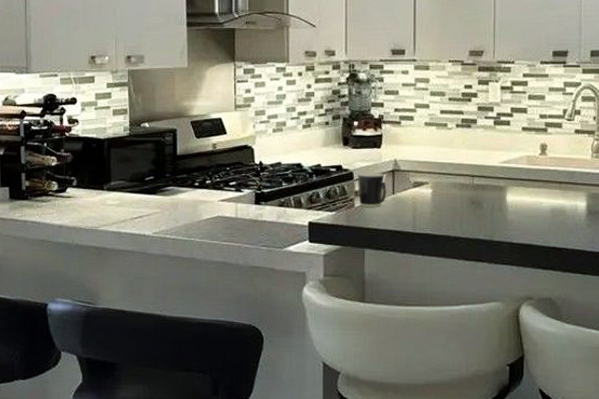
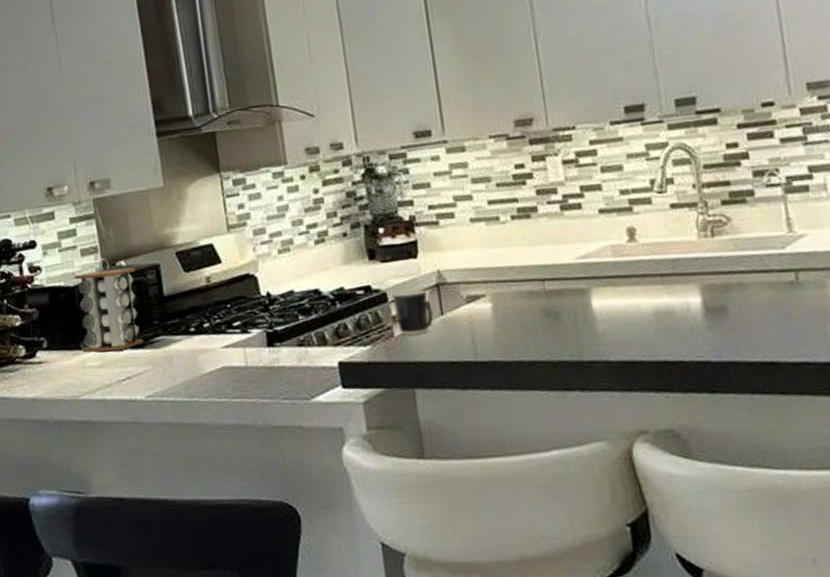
spice rack: none [105,119,157,194] -> present [74,258,144,353]

